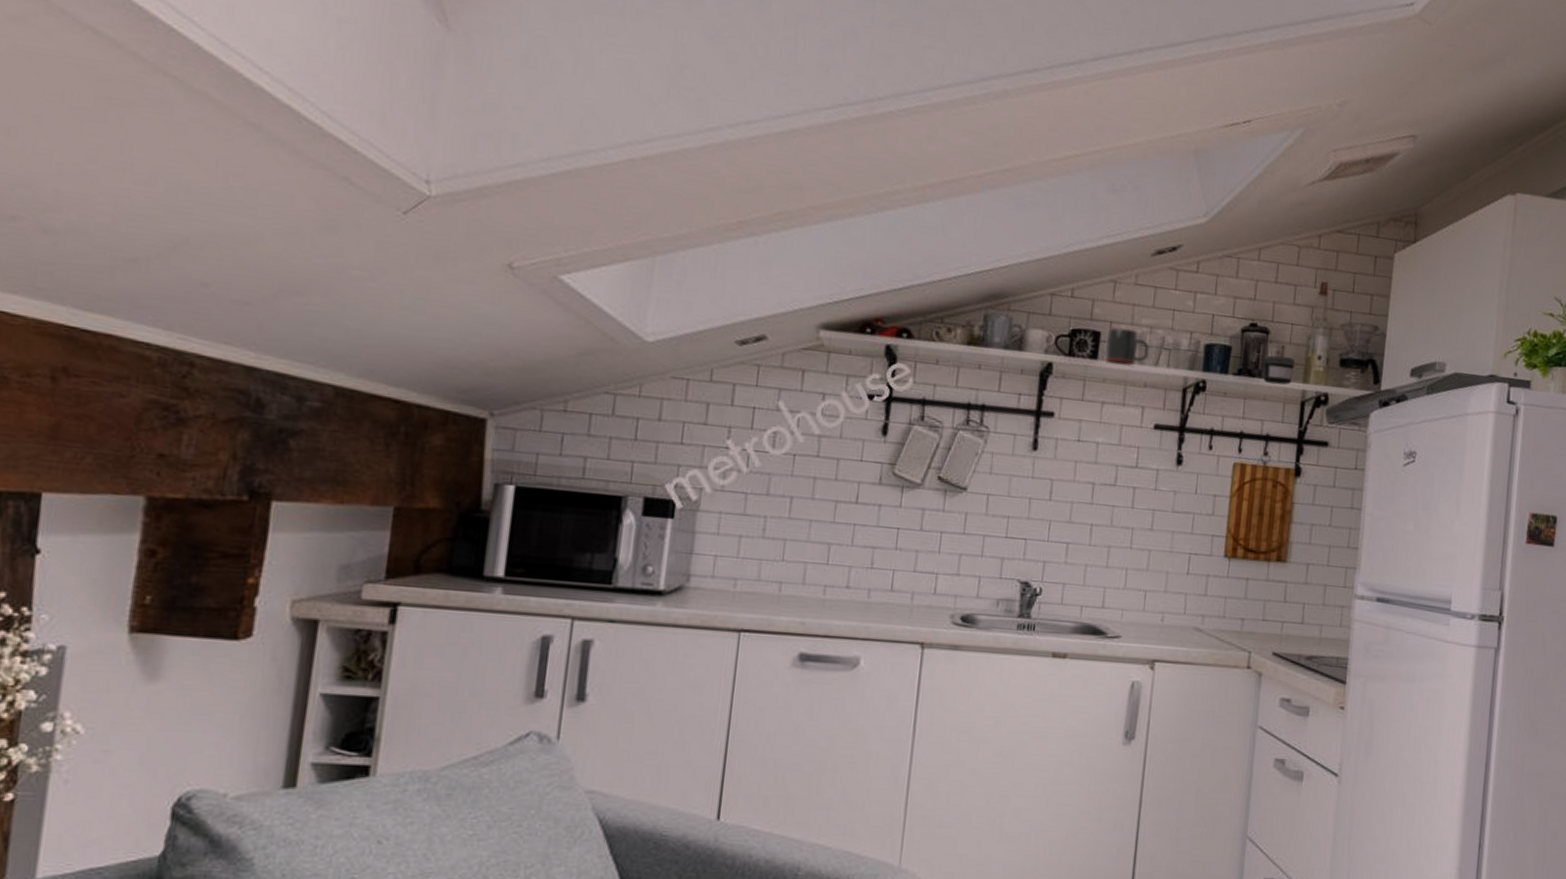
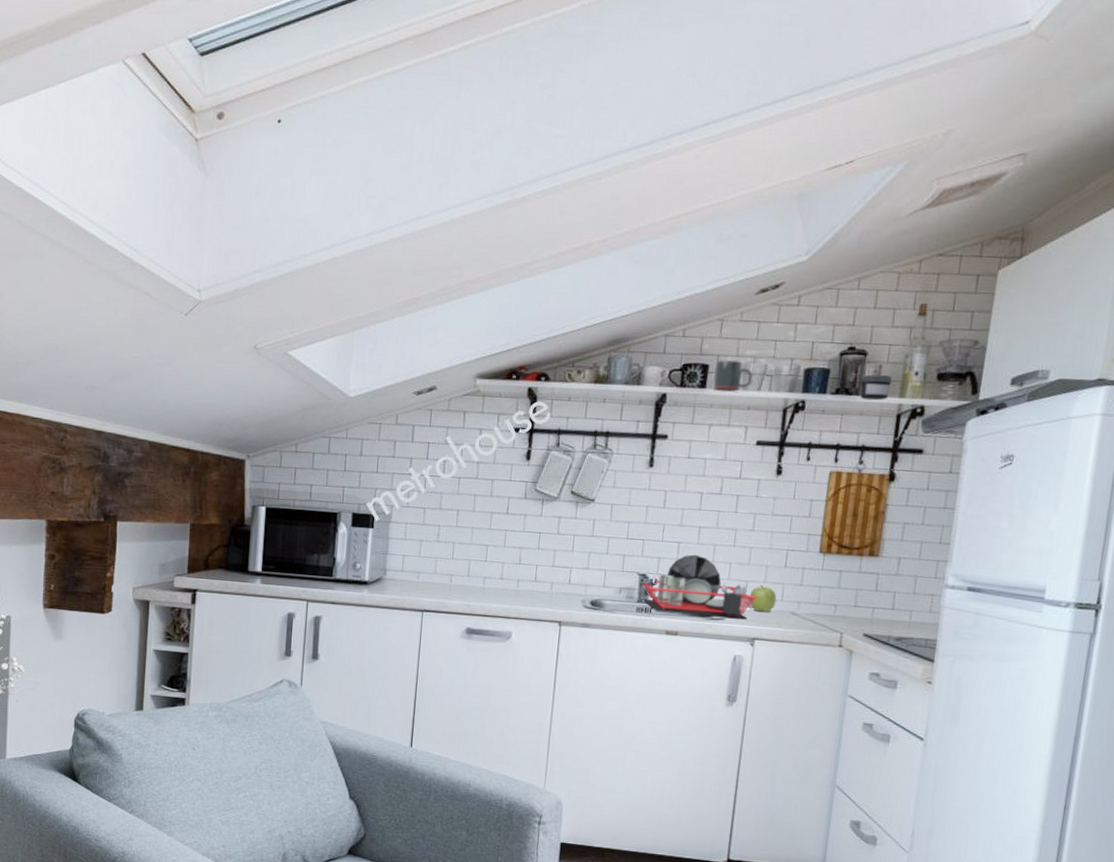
dish rack: none [1022,558,1158,638] -> present [640,554,758,620]
fruit: none [1148,595,1179,628] -> present [749,584,777,612]

